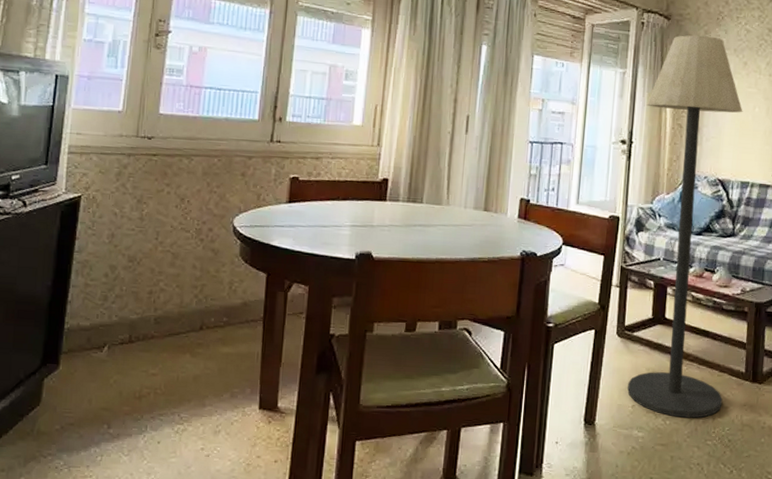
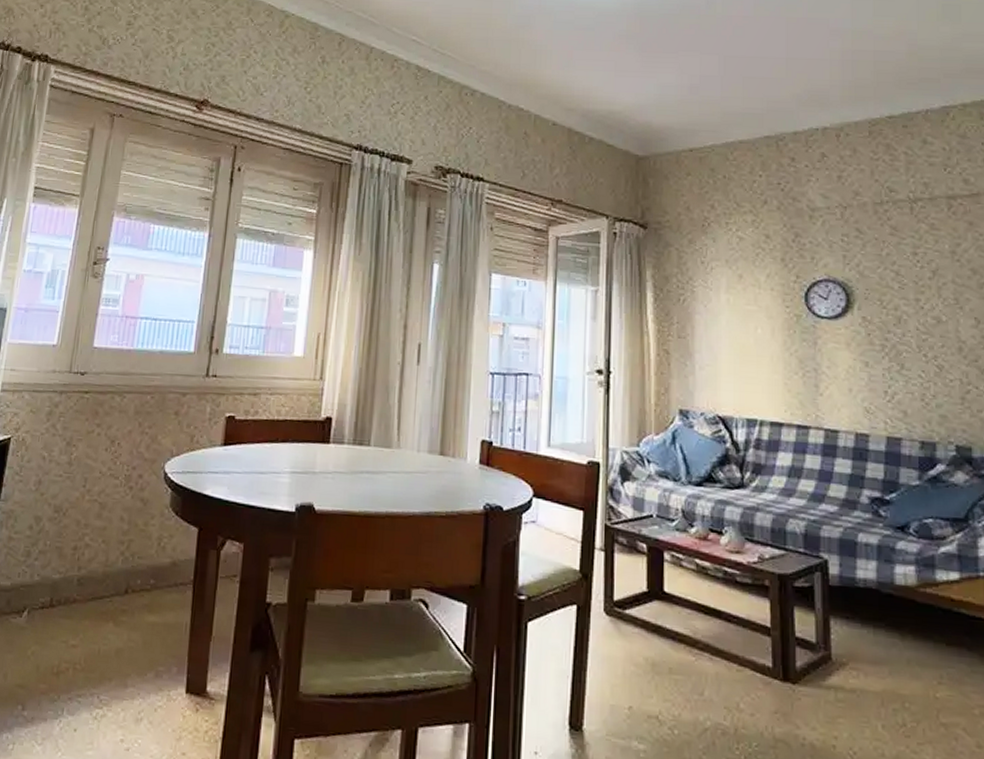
floor lamp: present [627,35,743,418] -> none [622,245,746,728]

